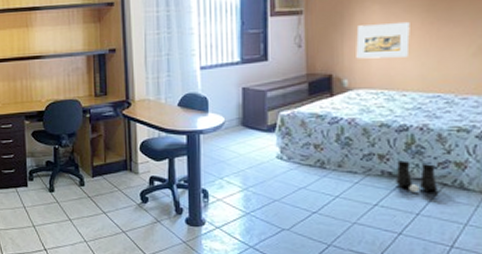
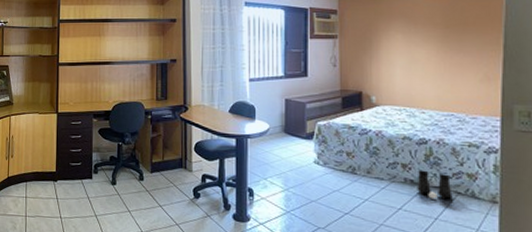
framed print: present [356,21,410,59] -> none [382,49,428,80]

